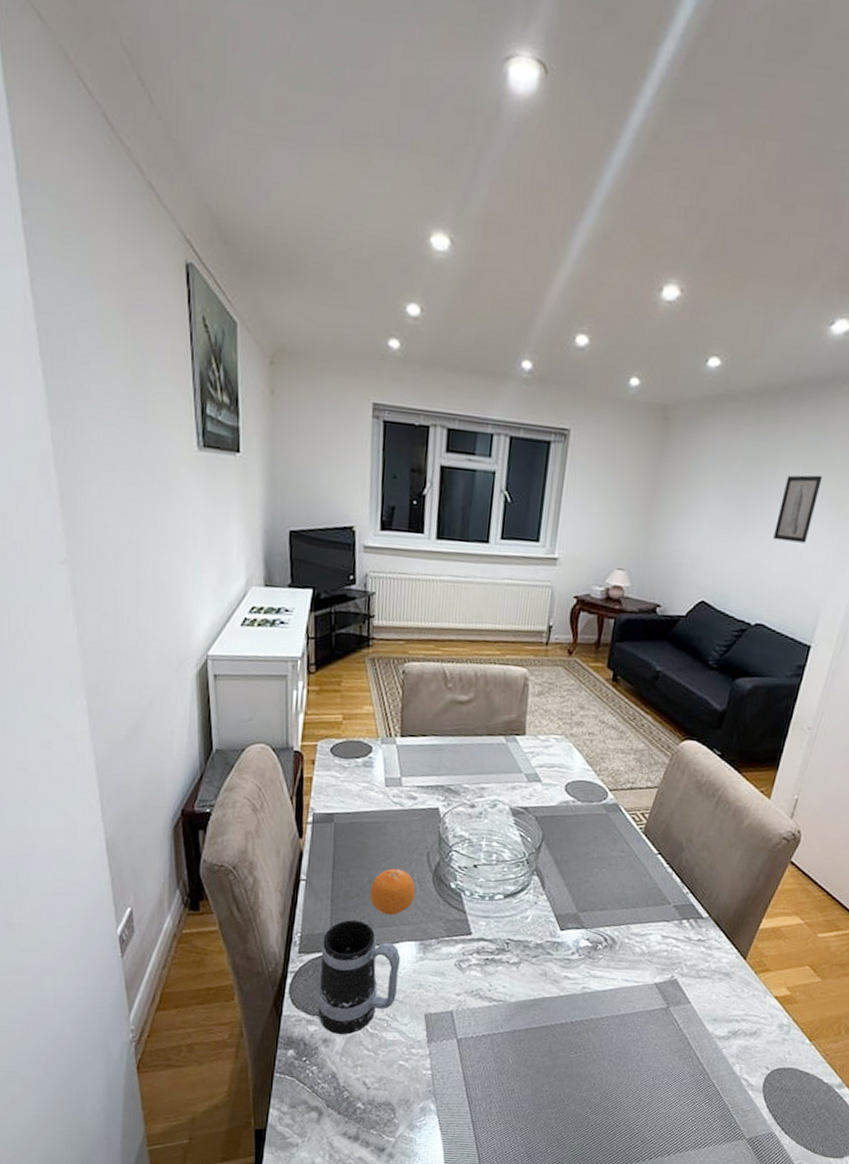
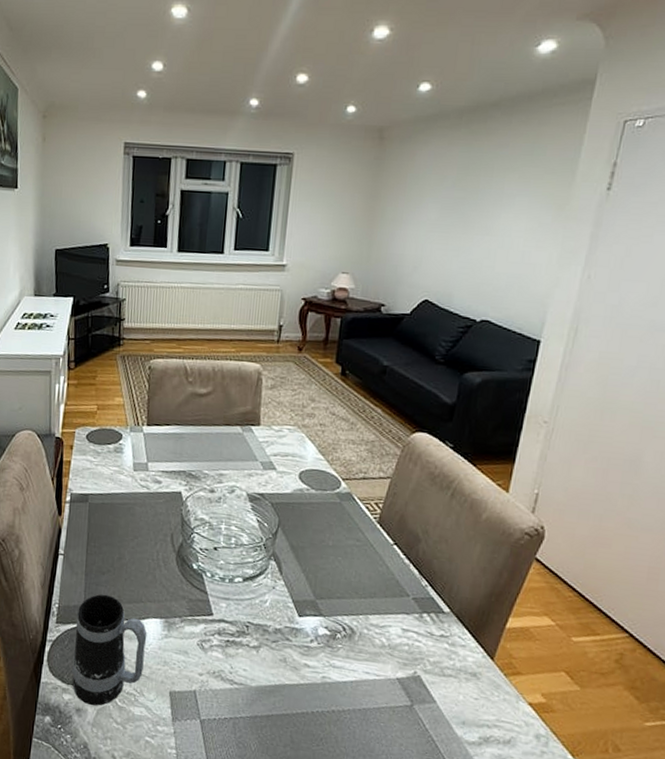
fruit: present [369,868,416,915] -> none [119,547,161,592]
wall art: present [773,475,823,543] -> none [493,180,540,243]

